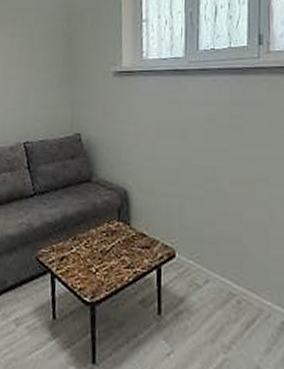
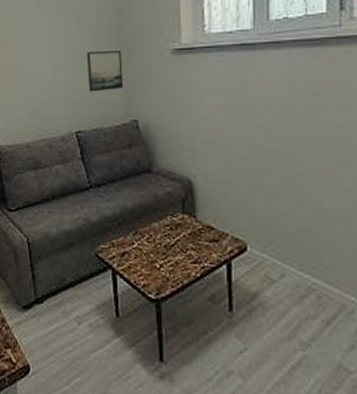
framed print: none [37,70,70,107] -> present [87,49,124,92]

